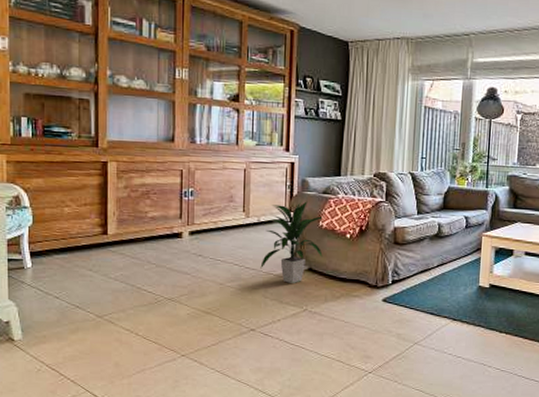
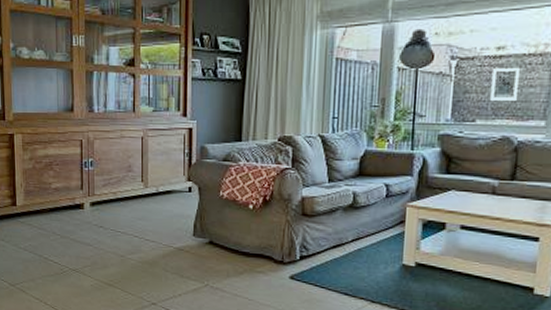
indoor plant: present [260,201,324,283] -> none [160,169,225,257]

